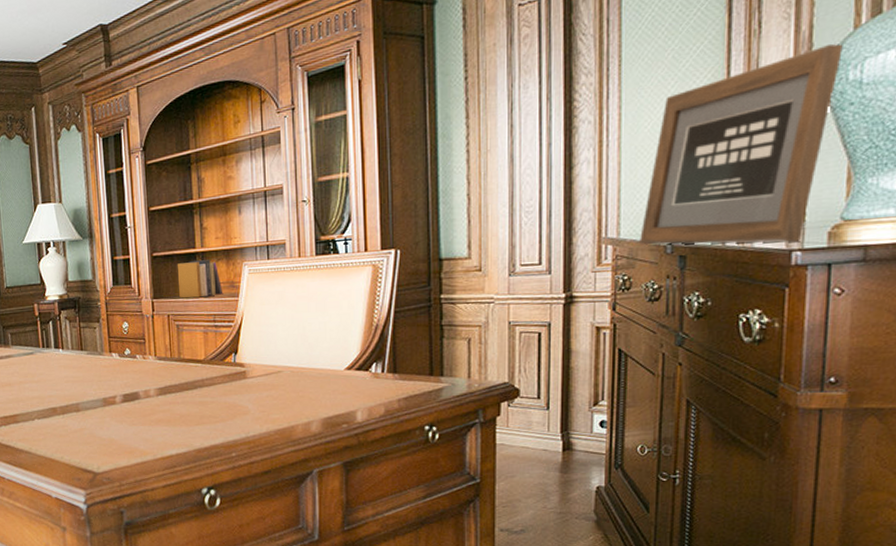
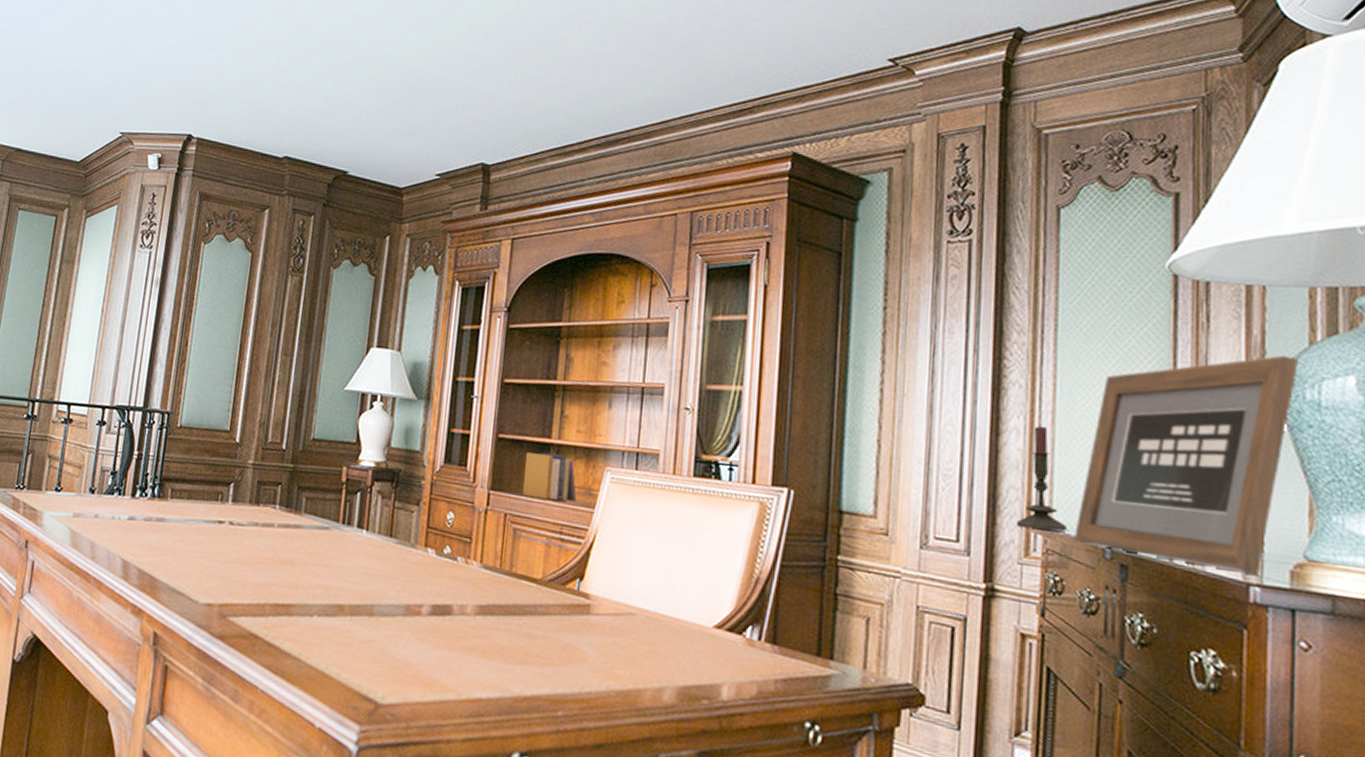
candle: none [589,151,633,243] -> present [1016,424,1067,532]

